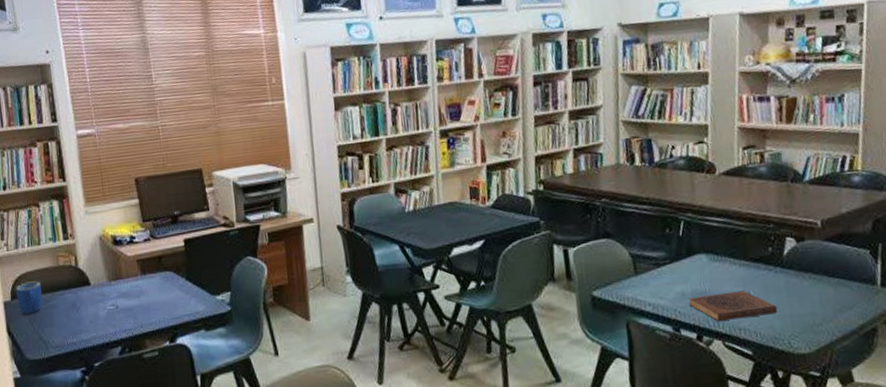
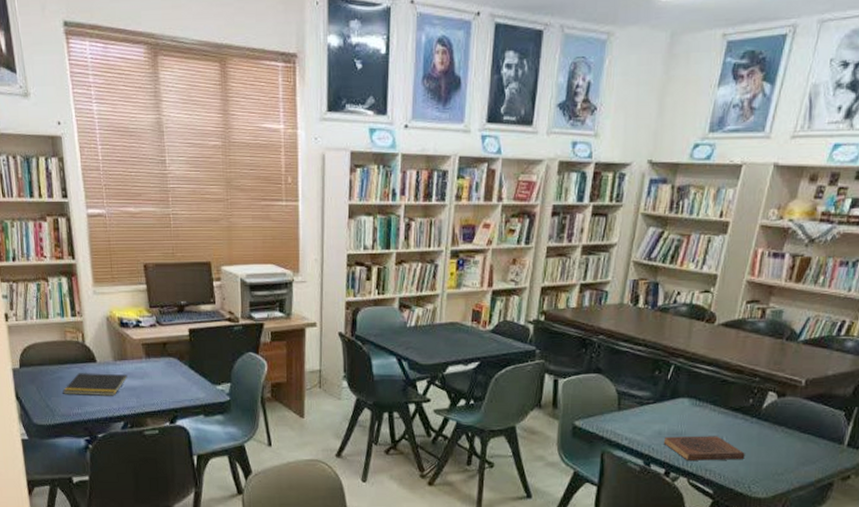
mug: present [15,281,43,315] -> none [23,352,50,383]
notepad: none [56,294,123,323] -> present [63,372,128,396]

